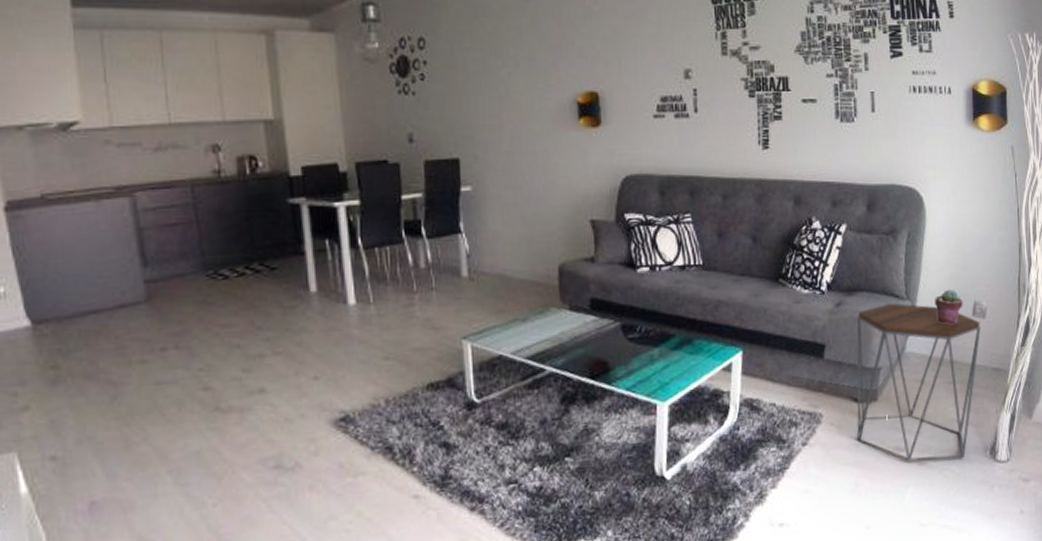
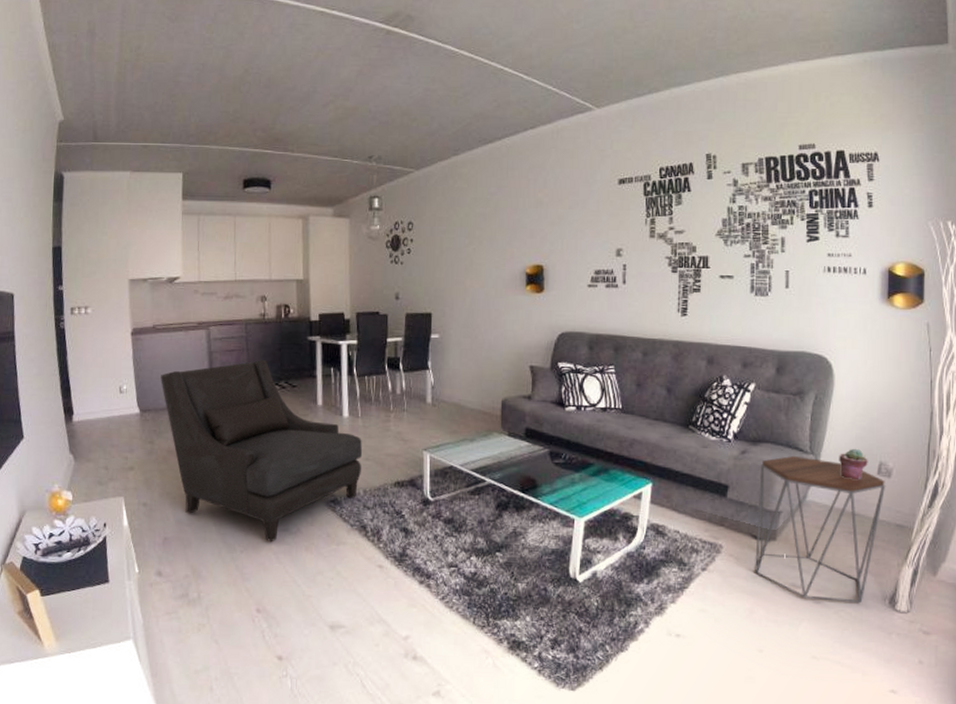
armchair: none [61,235,380,487] -> present [161,360,363,543]

